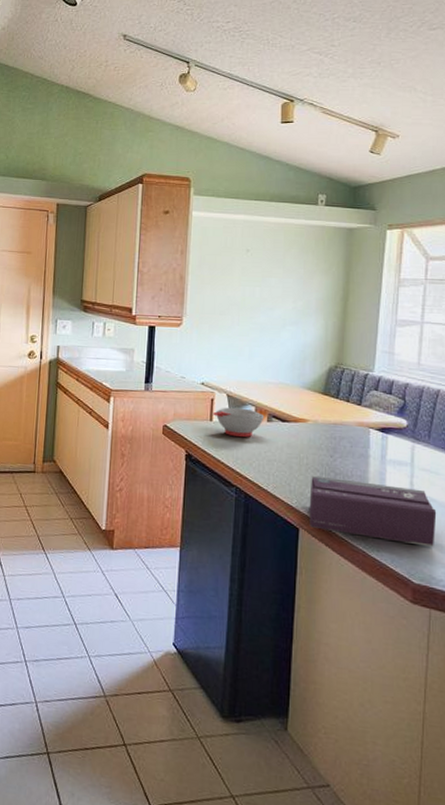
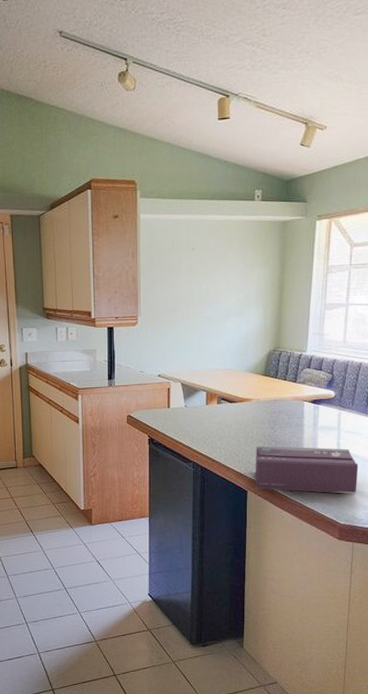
soup bowl: present [212,407,265,438] -> none [169,394,215,420]

